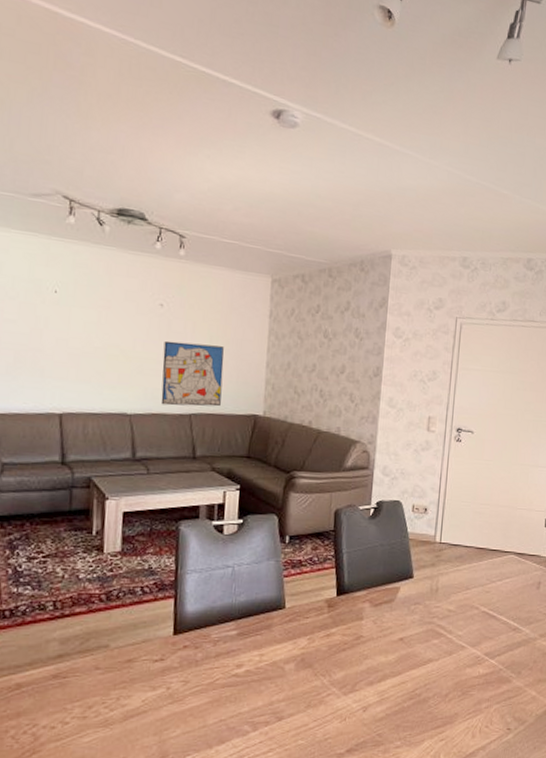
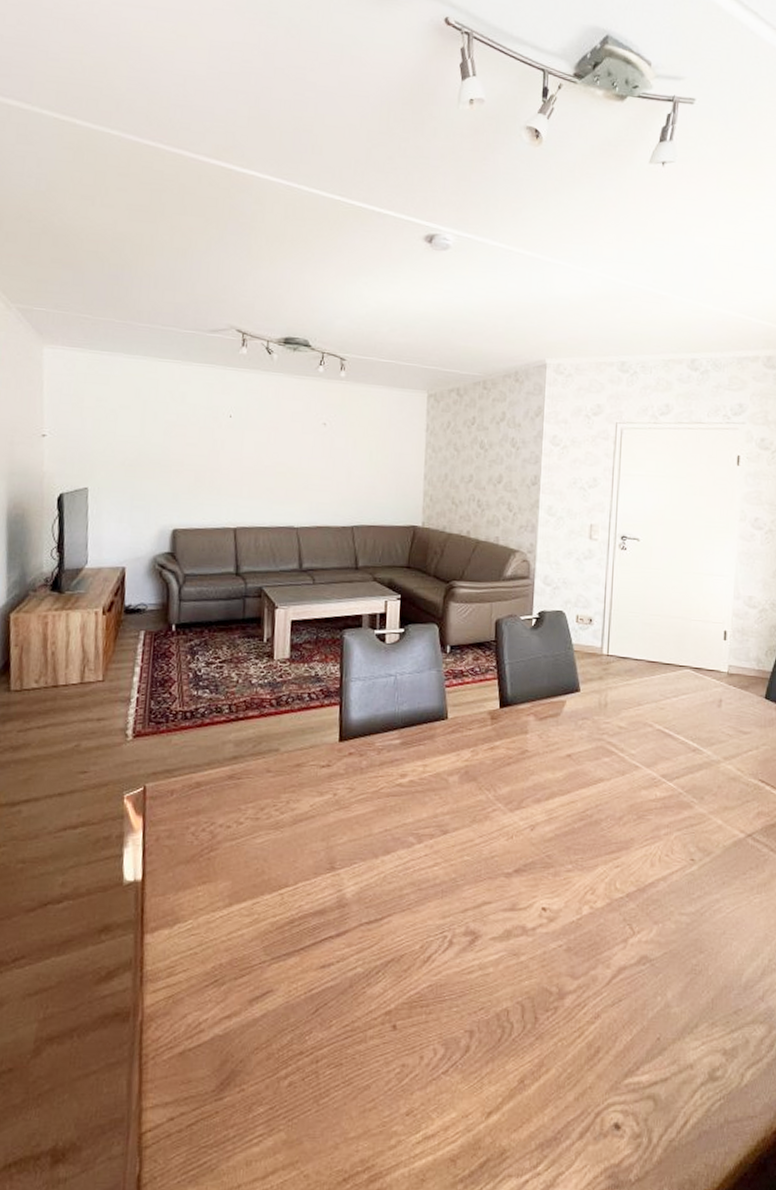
wall art: present [161,340,224,407] -> none [325,457,384,519]

